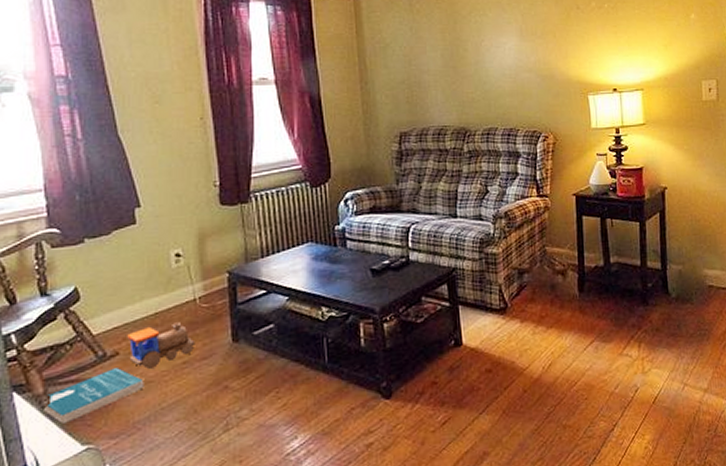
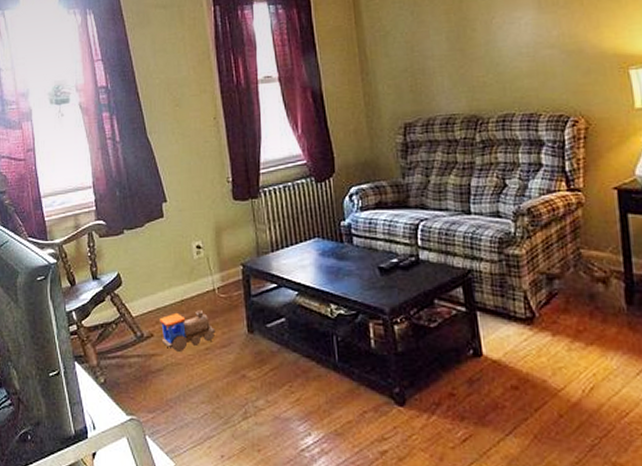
book: present [41,368,144,424] -> none [95,348,174,394]

